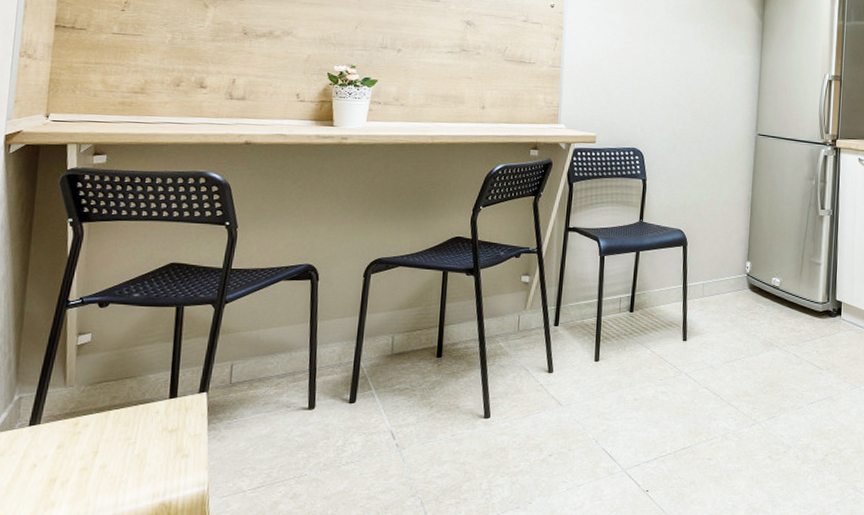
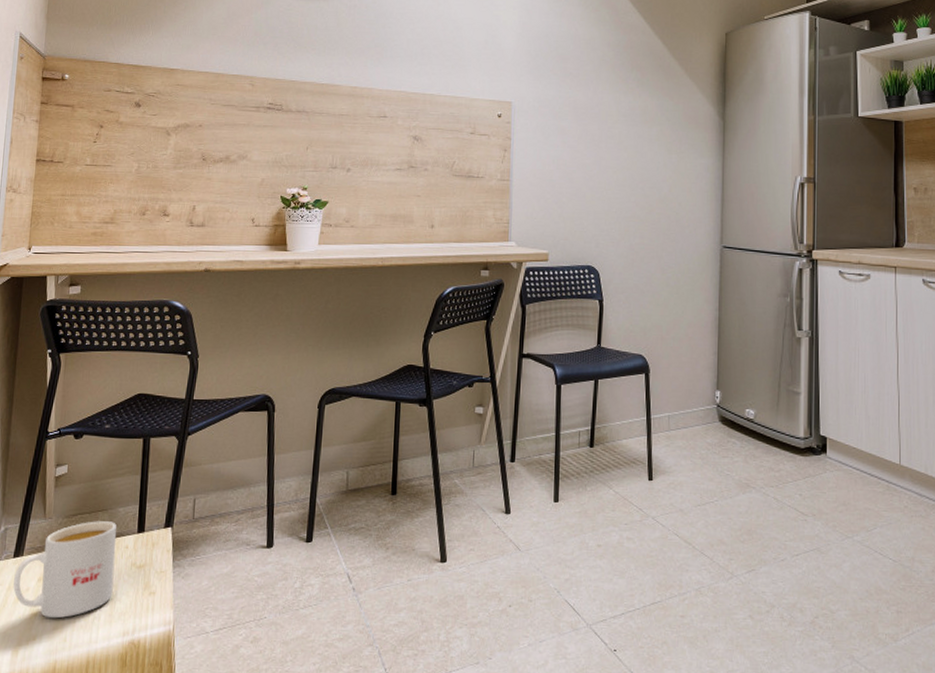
mug: none [29,388,147,484] -> present [13,521,117,619]

